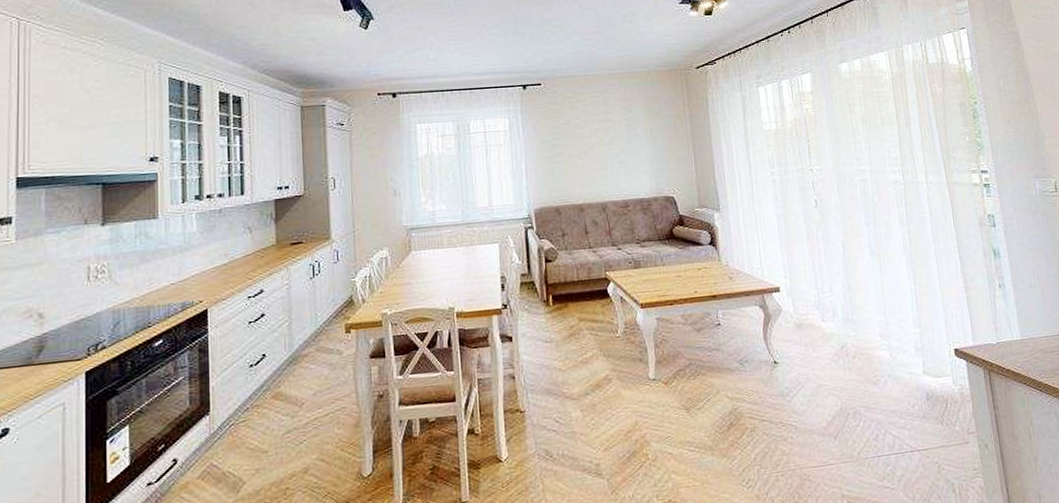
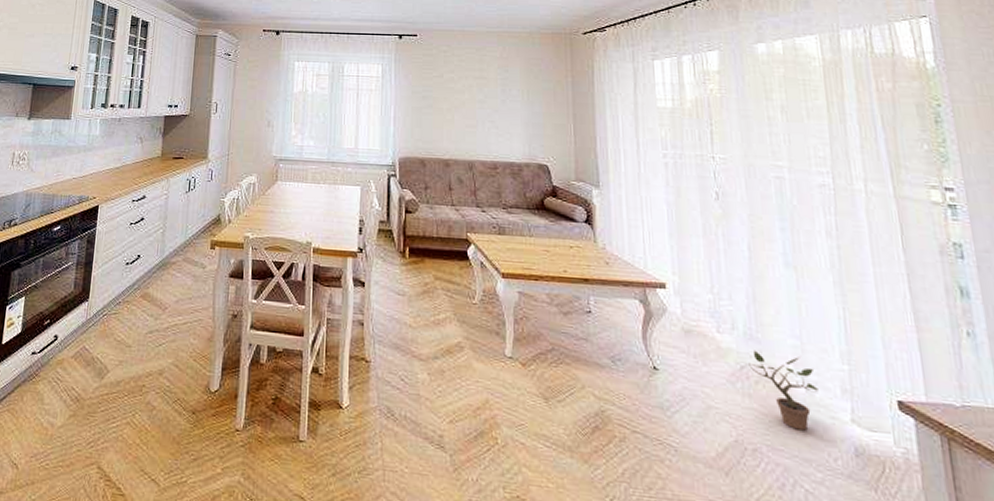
potted plant: none [847,329,899,389] -> present [749,350,819,431]

